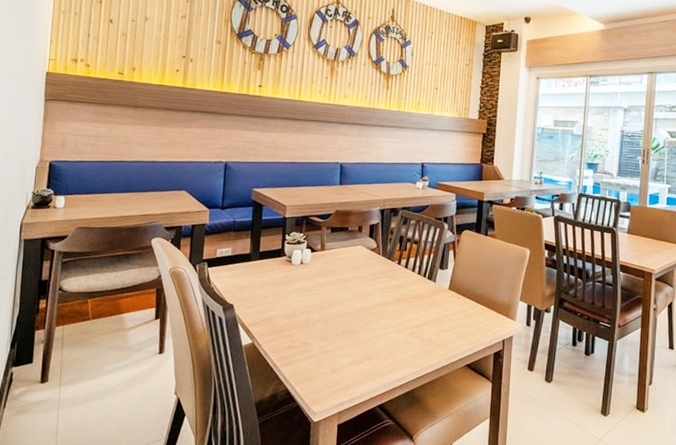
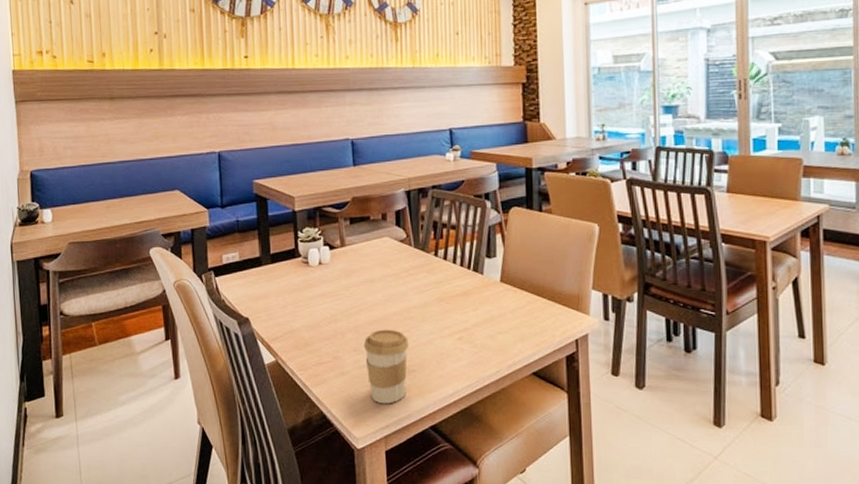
coffee cup: none [330,321,369,385] -> present [363,329,409,404]

